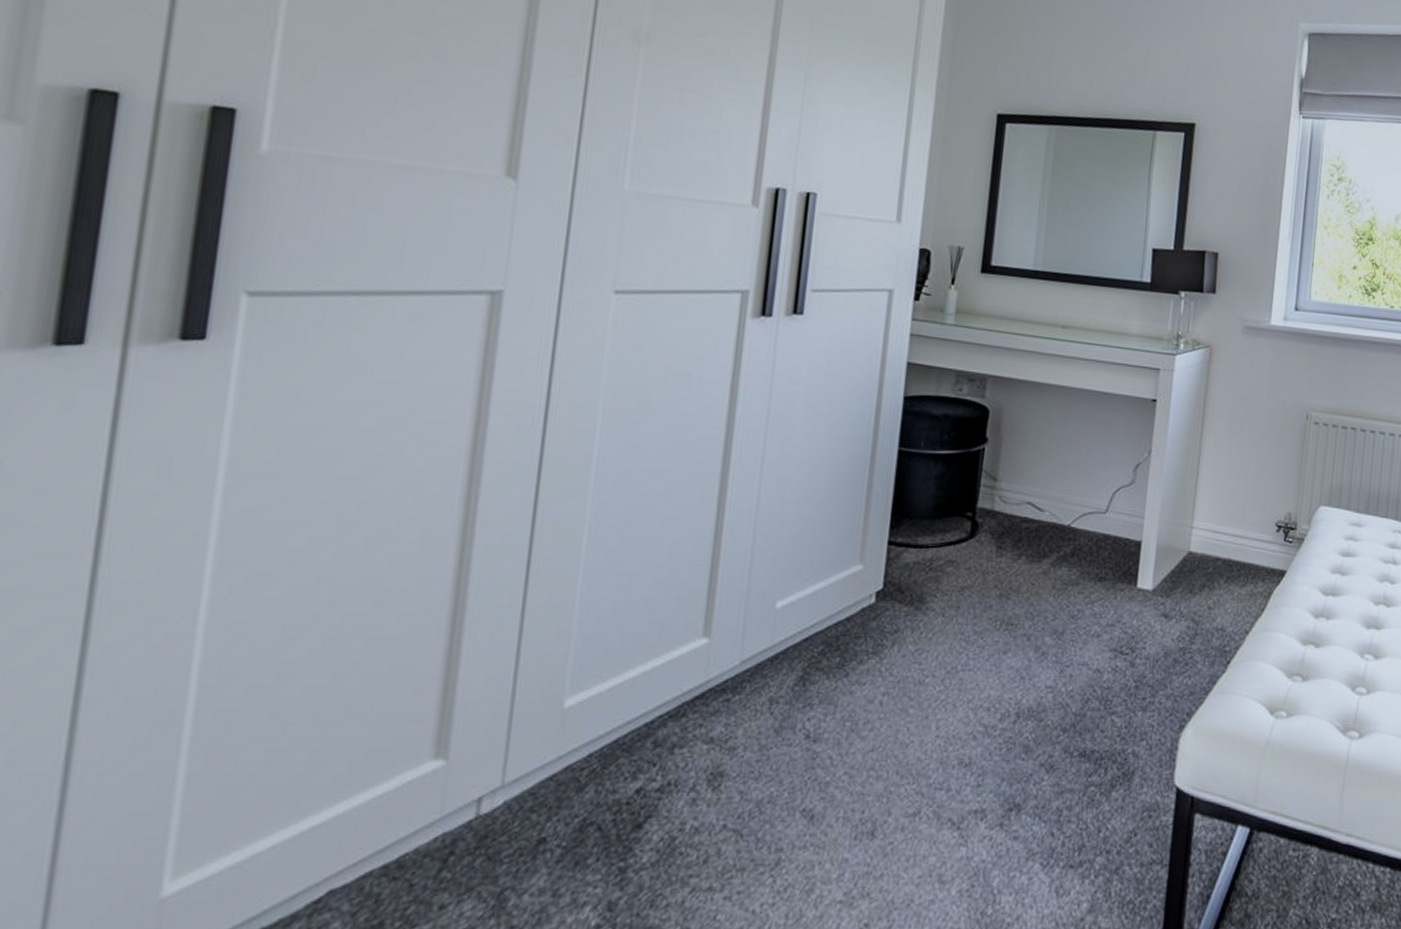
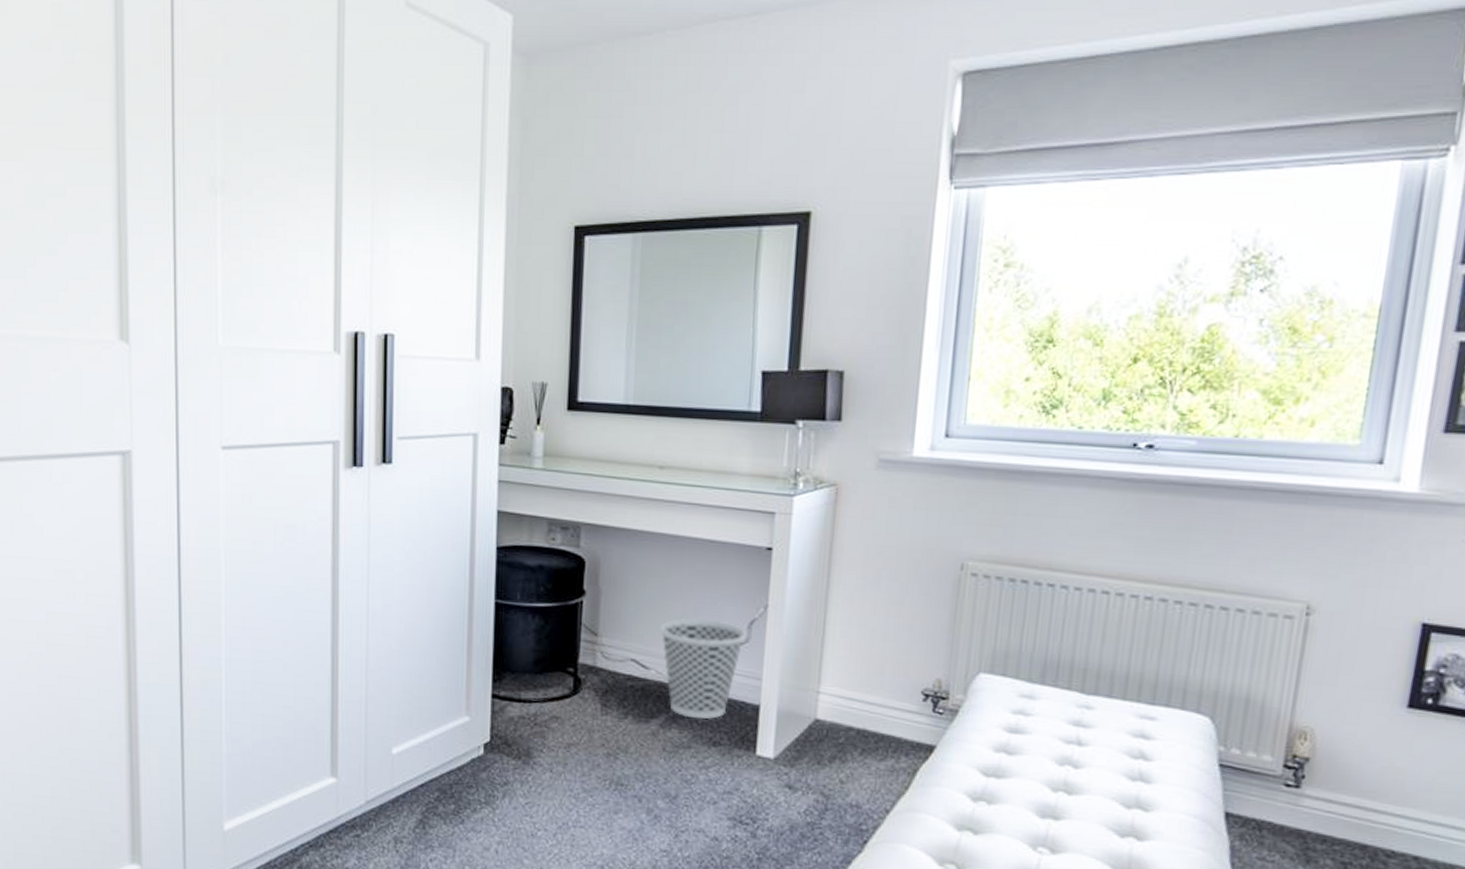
wastebasket: none [1055,463,1132,557] -> present [659,618,746,720]

